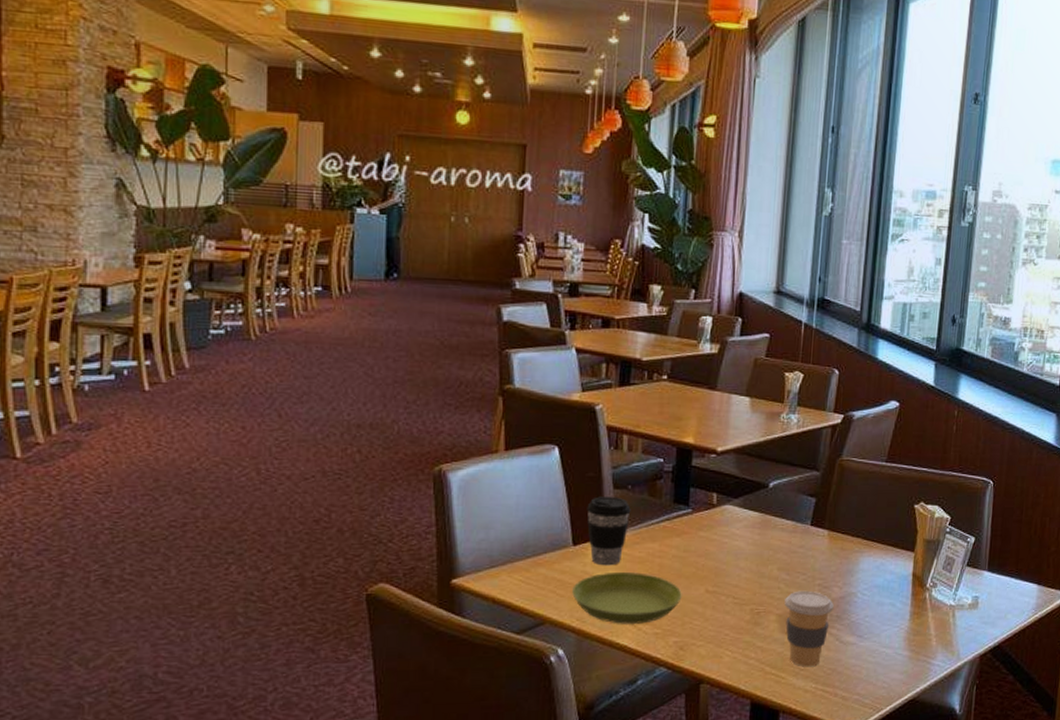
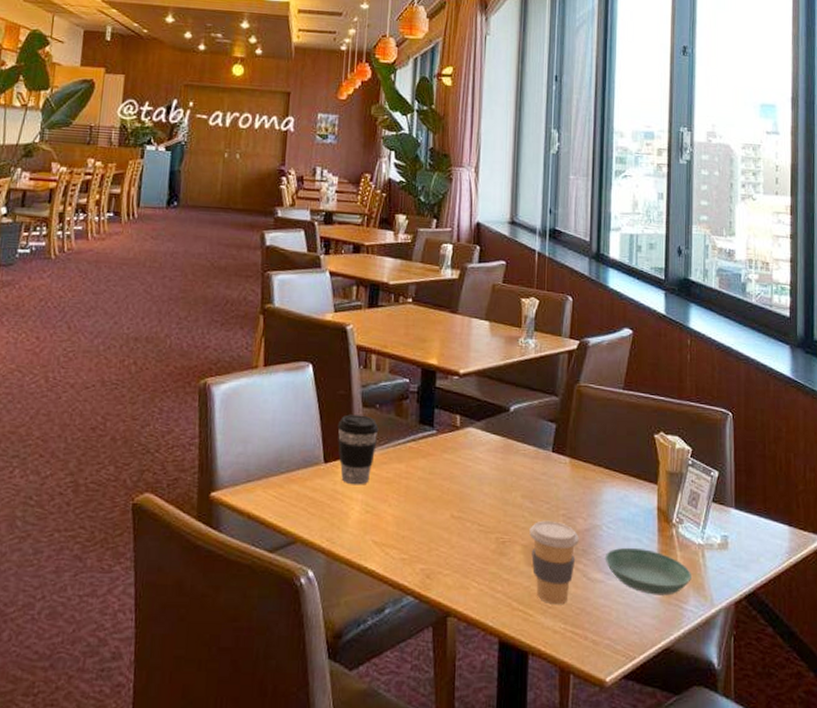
saucer: present [572,571,682,624] -> none [323,491,428,548]
saucer: none [858,611,941,653] -> present [604,547,691,596]

